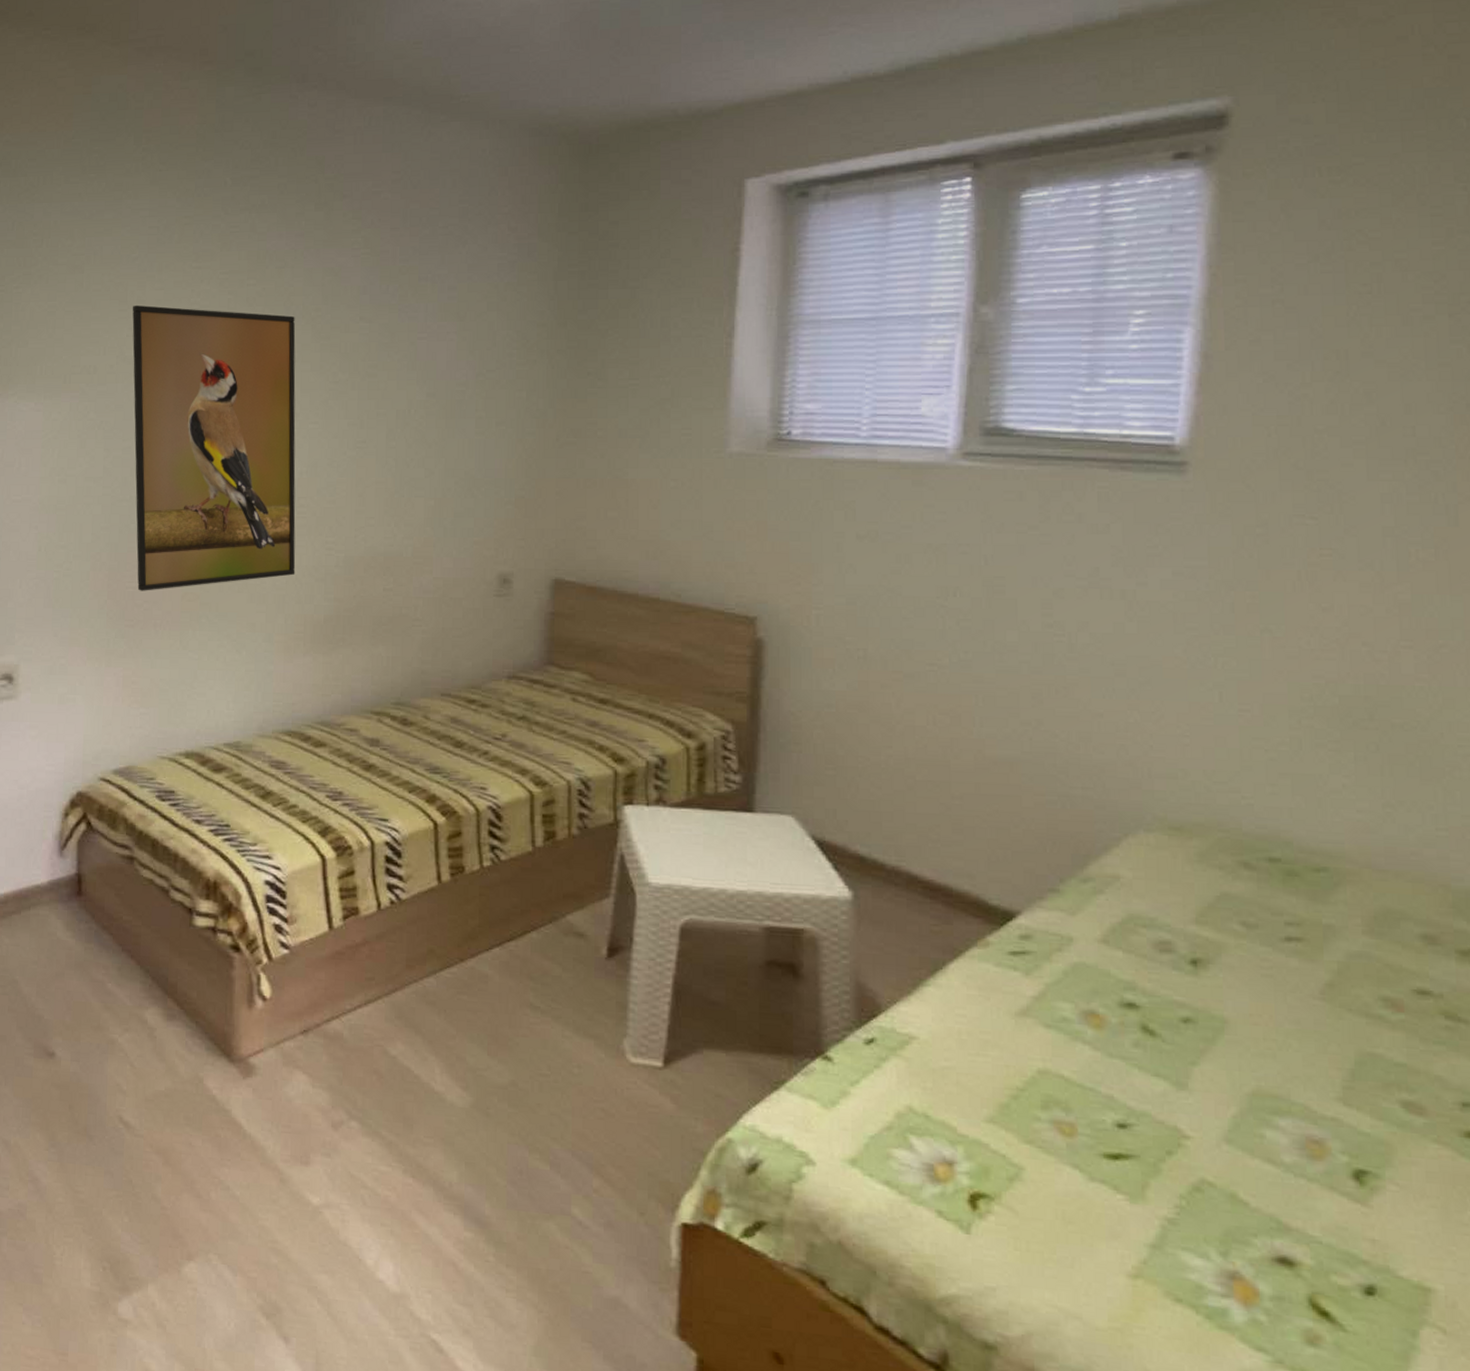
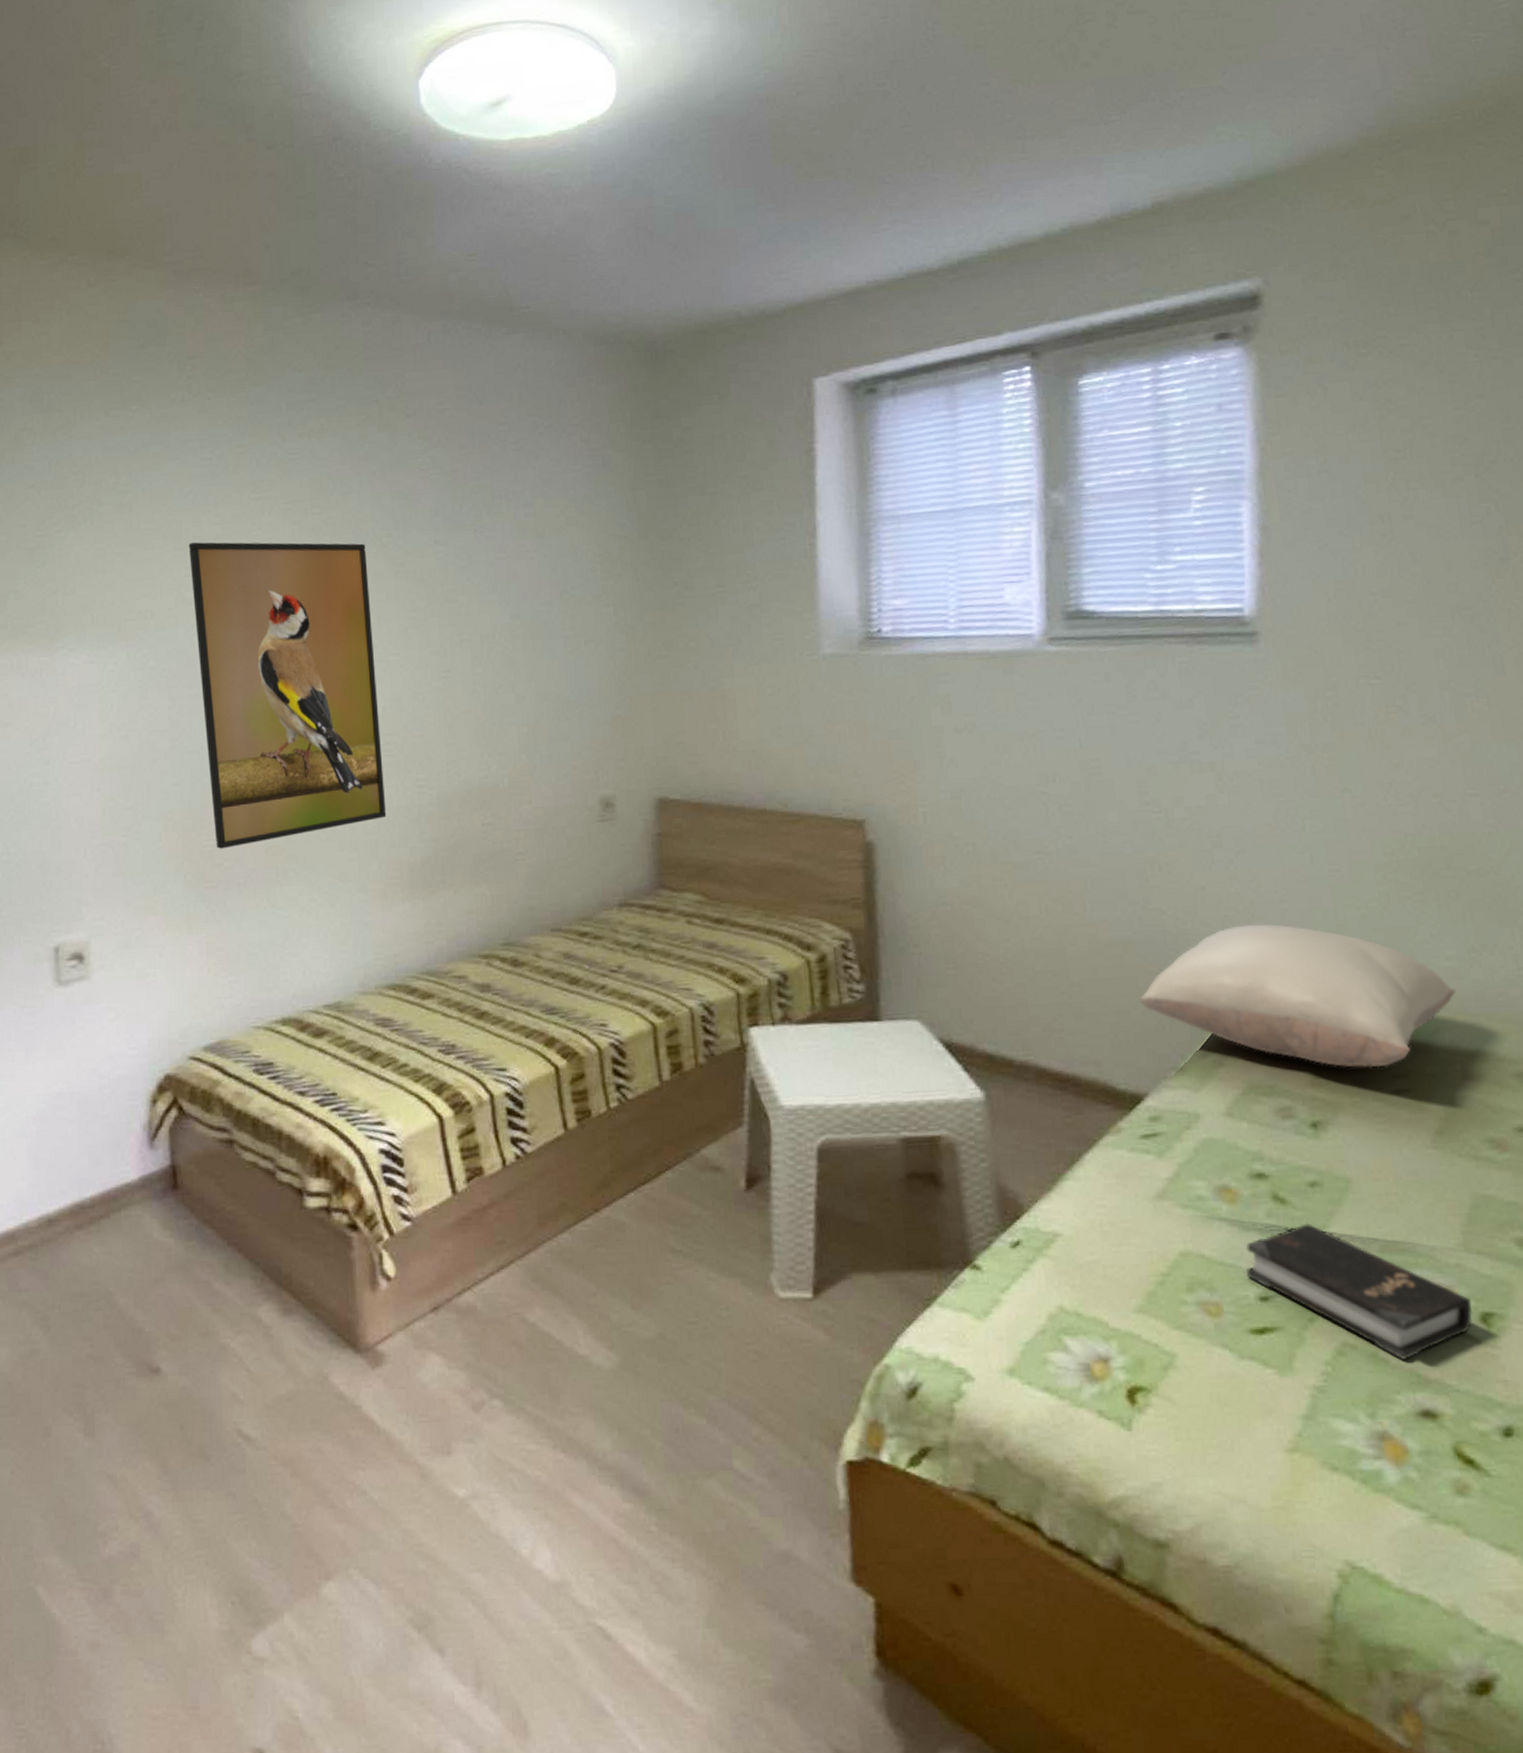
pillow: none [1022,755,1364,914] -> present [1140,924,1456,1068]
hardback book: none [1106,1058,1346,1205] -> present [1245,1223,1473,1360]

